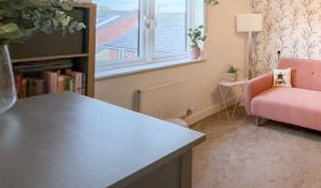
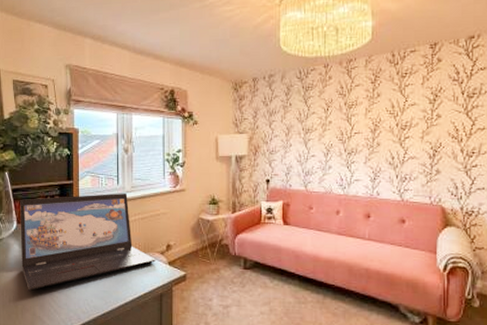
laptop: none [21,65,177,167] -> present [20,194,157,291]

